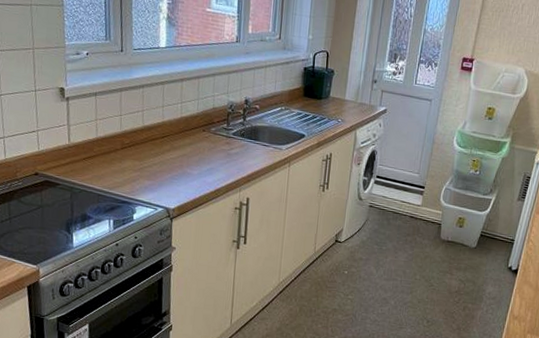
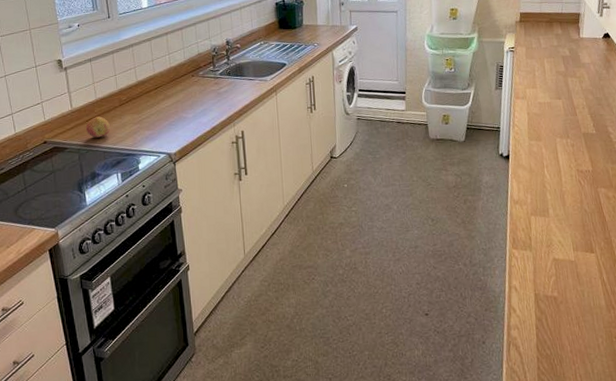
fruit: none [82,156,109,179] -> present [86,116,111,138]

